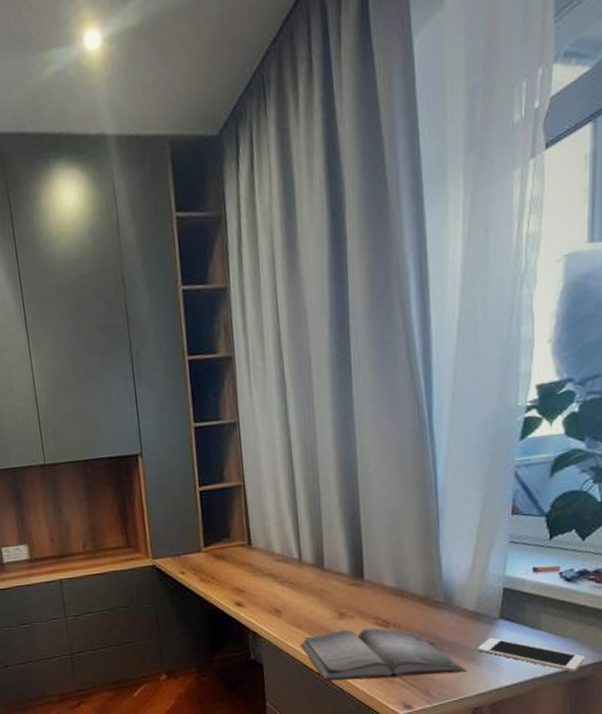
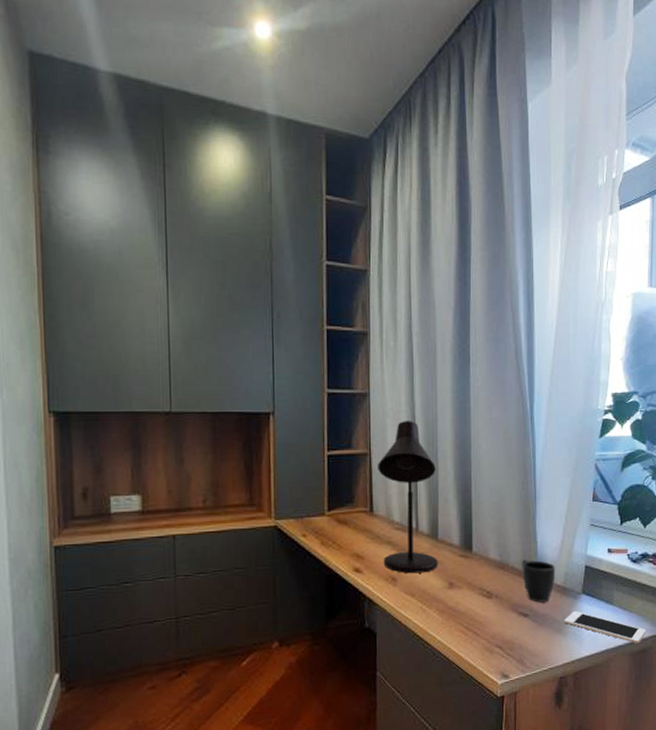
desk lamp: none [253,446,326,606] -> present [378,421,438,574]
hardback book: present [301,628,467,681] -> none [413,598,555,650]
mug: none [424,584,466,631] -> present [522,559,556,604]

